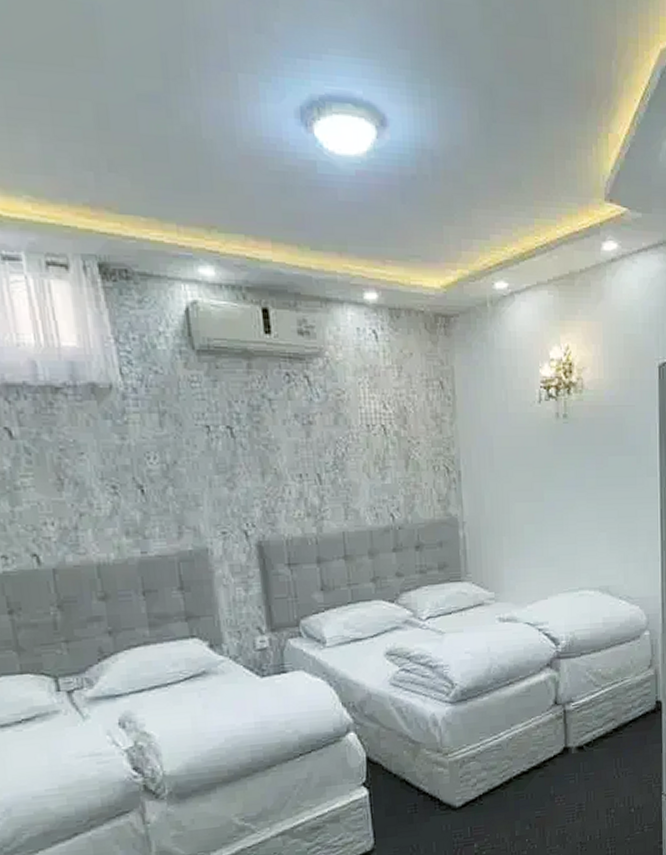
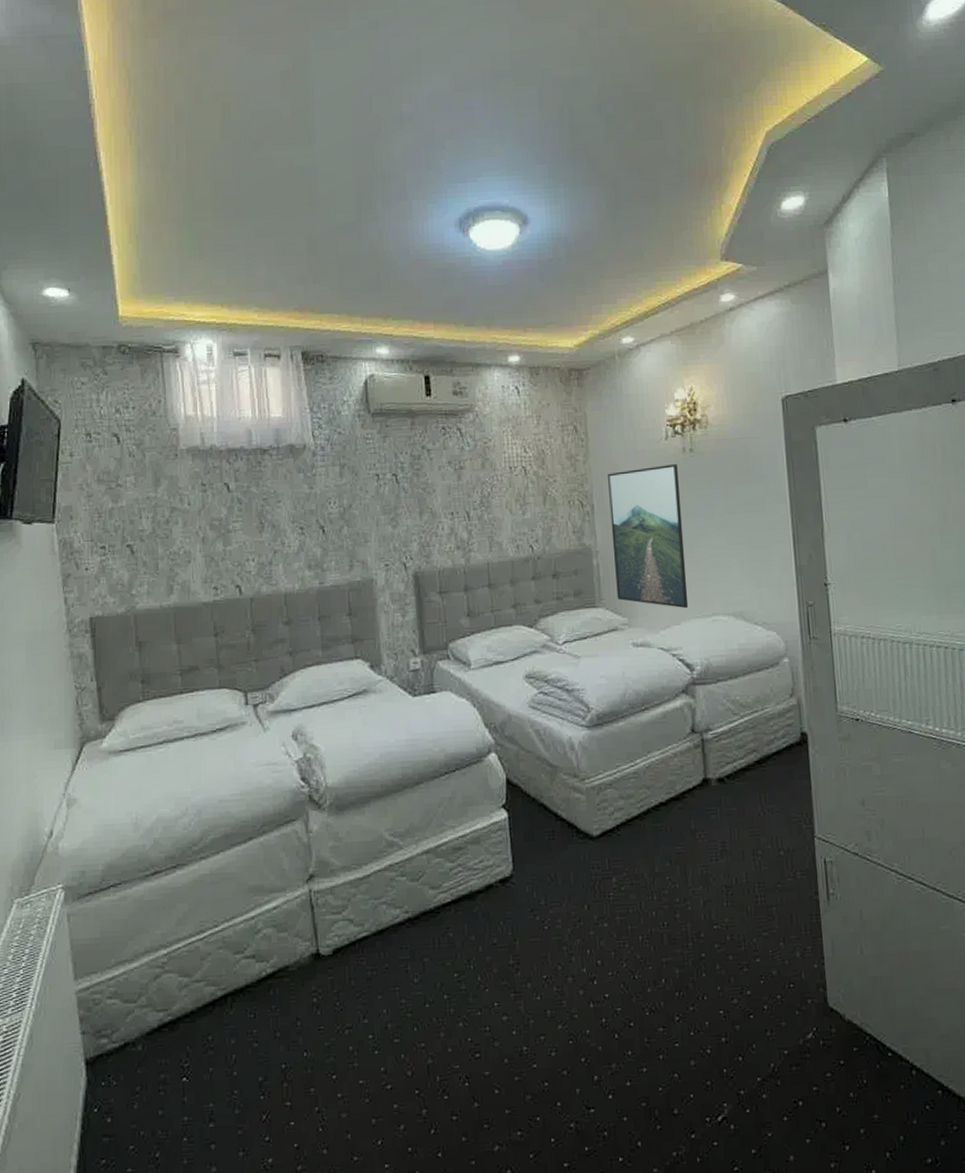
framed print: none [476,431,556,583] -> present [608,464,689,609]

